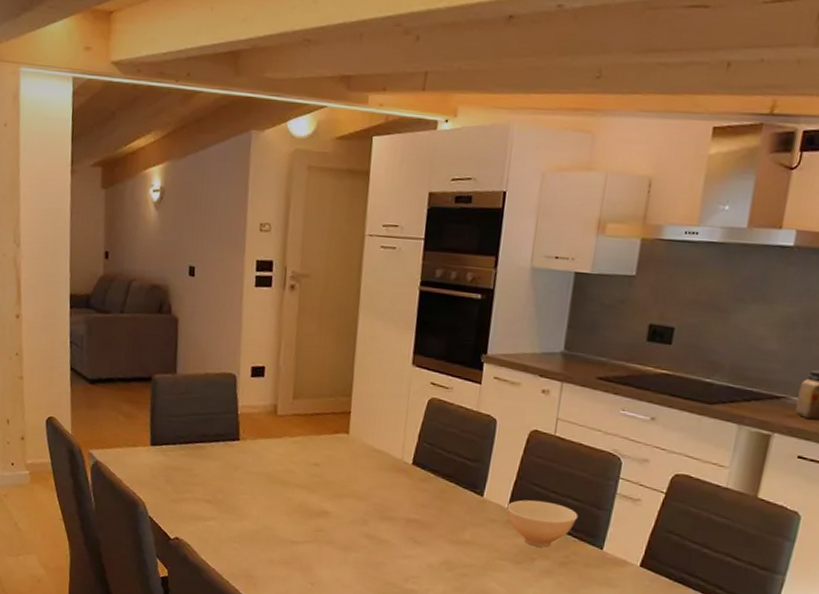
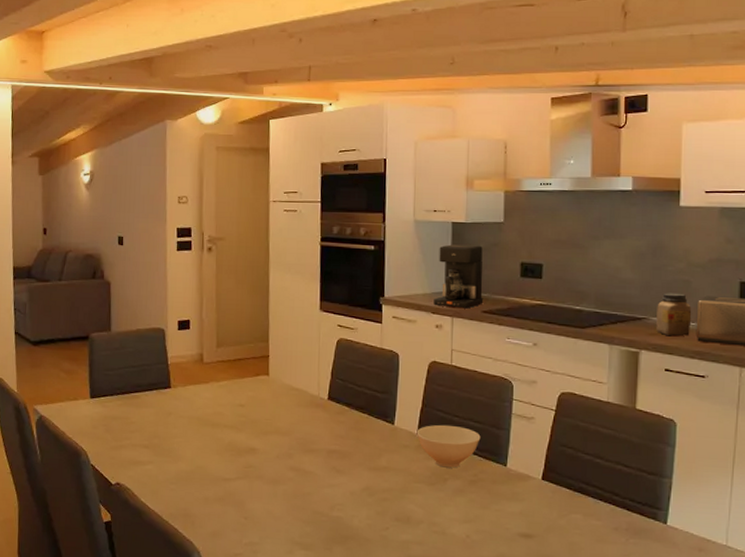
coffee maker: none [542,298,607,374] -> present [433,244,484,309]

